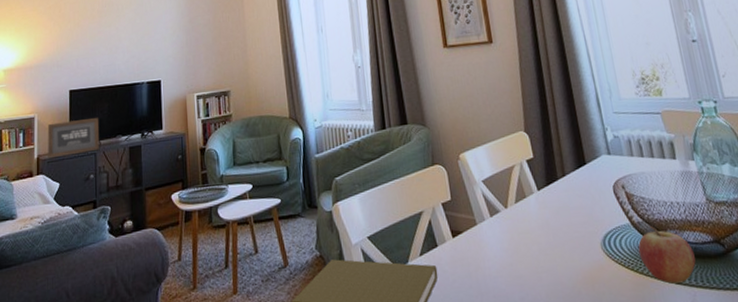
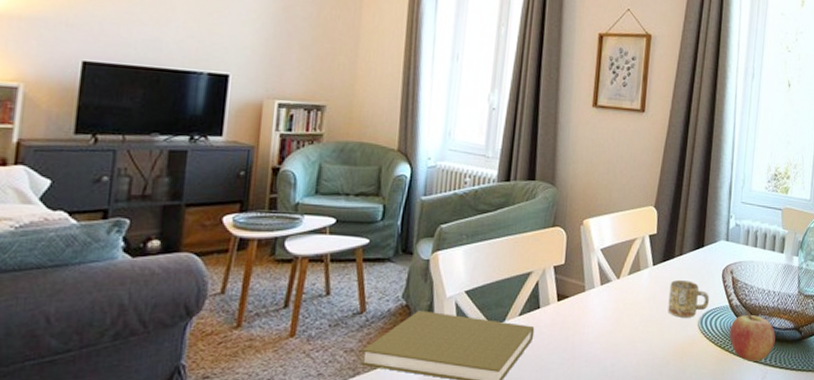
picture frame: present [47,117,100,159] -> none [35,99,127,148]
mug: none [560,201,607,242] -> present [668,279,709,318]

